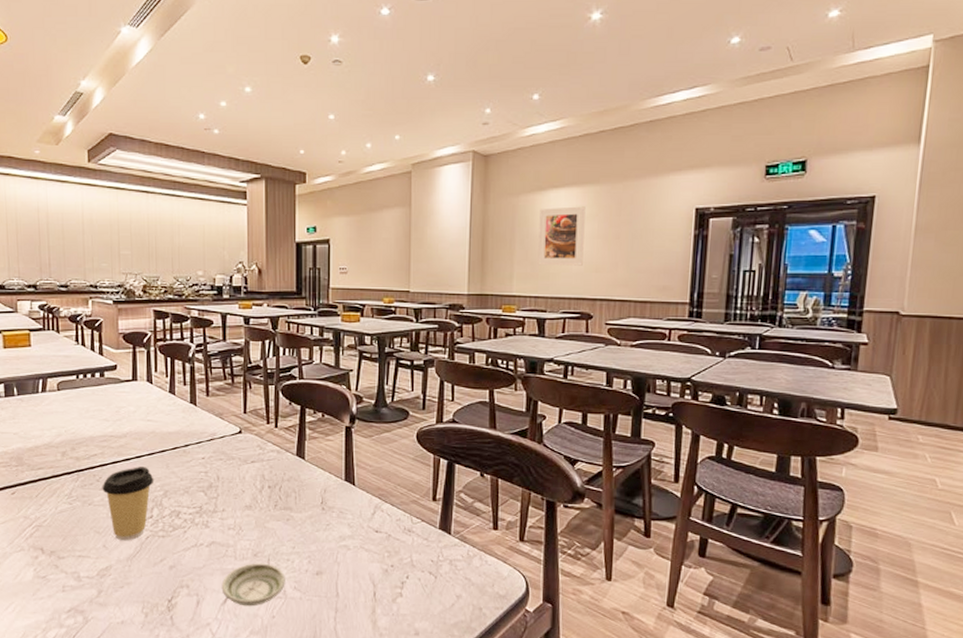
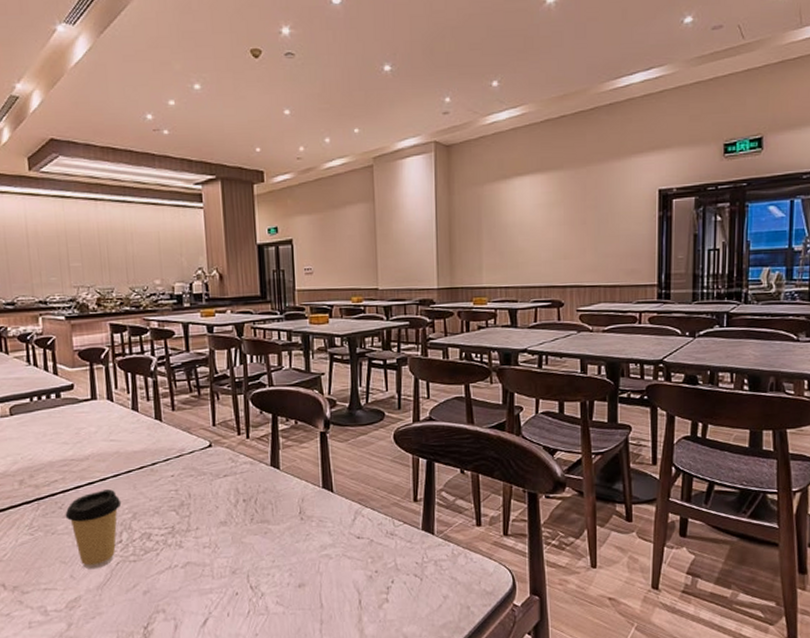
saucer: present [221,563,285,607] -> none [199,580,267,627]
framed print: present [537,206,586,266] -> none [505,193,551,255]

